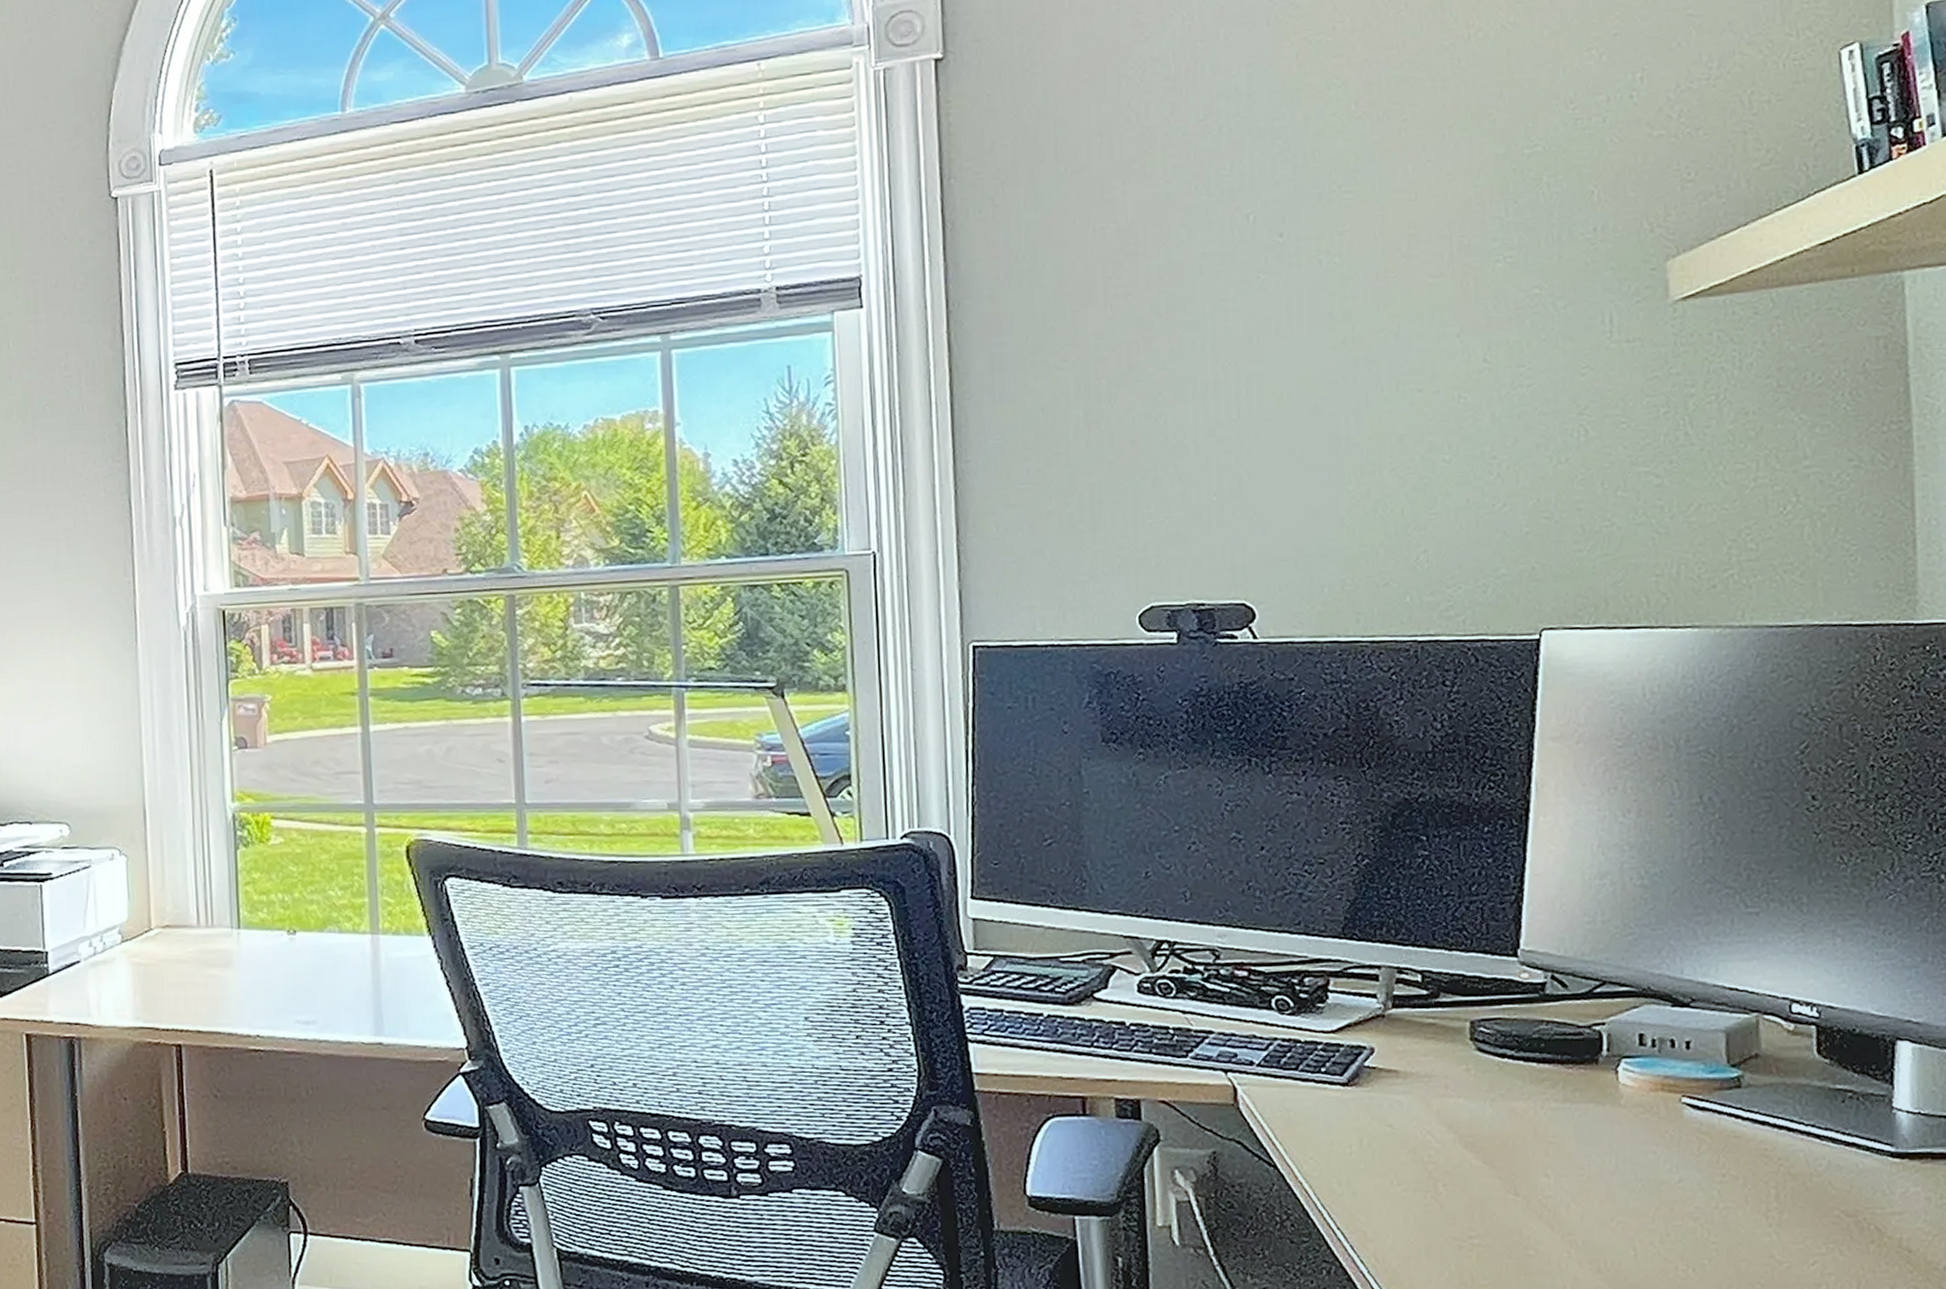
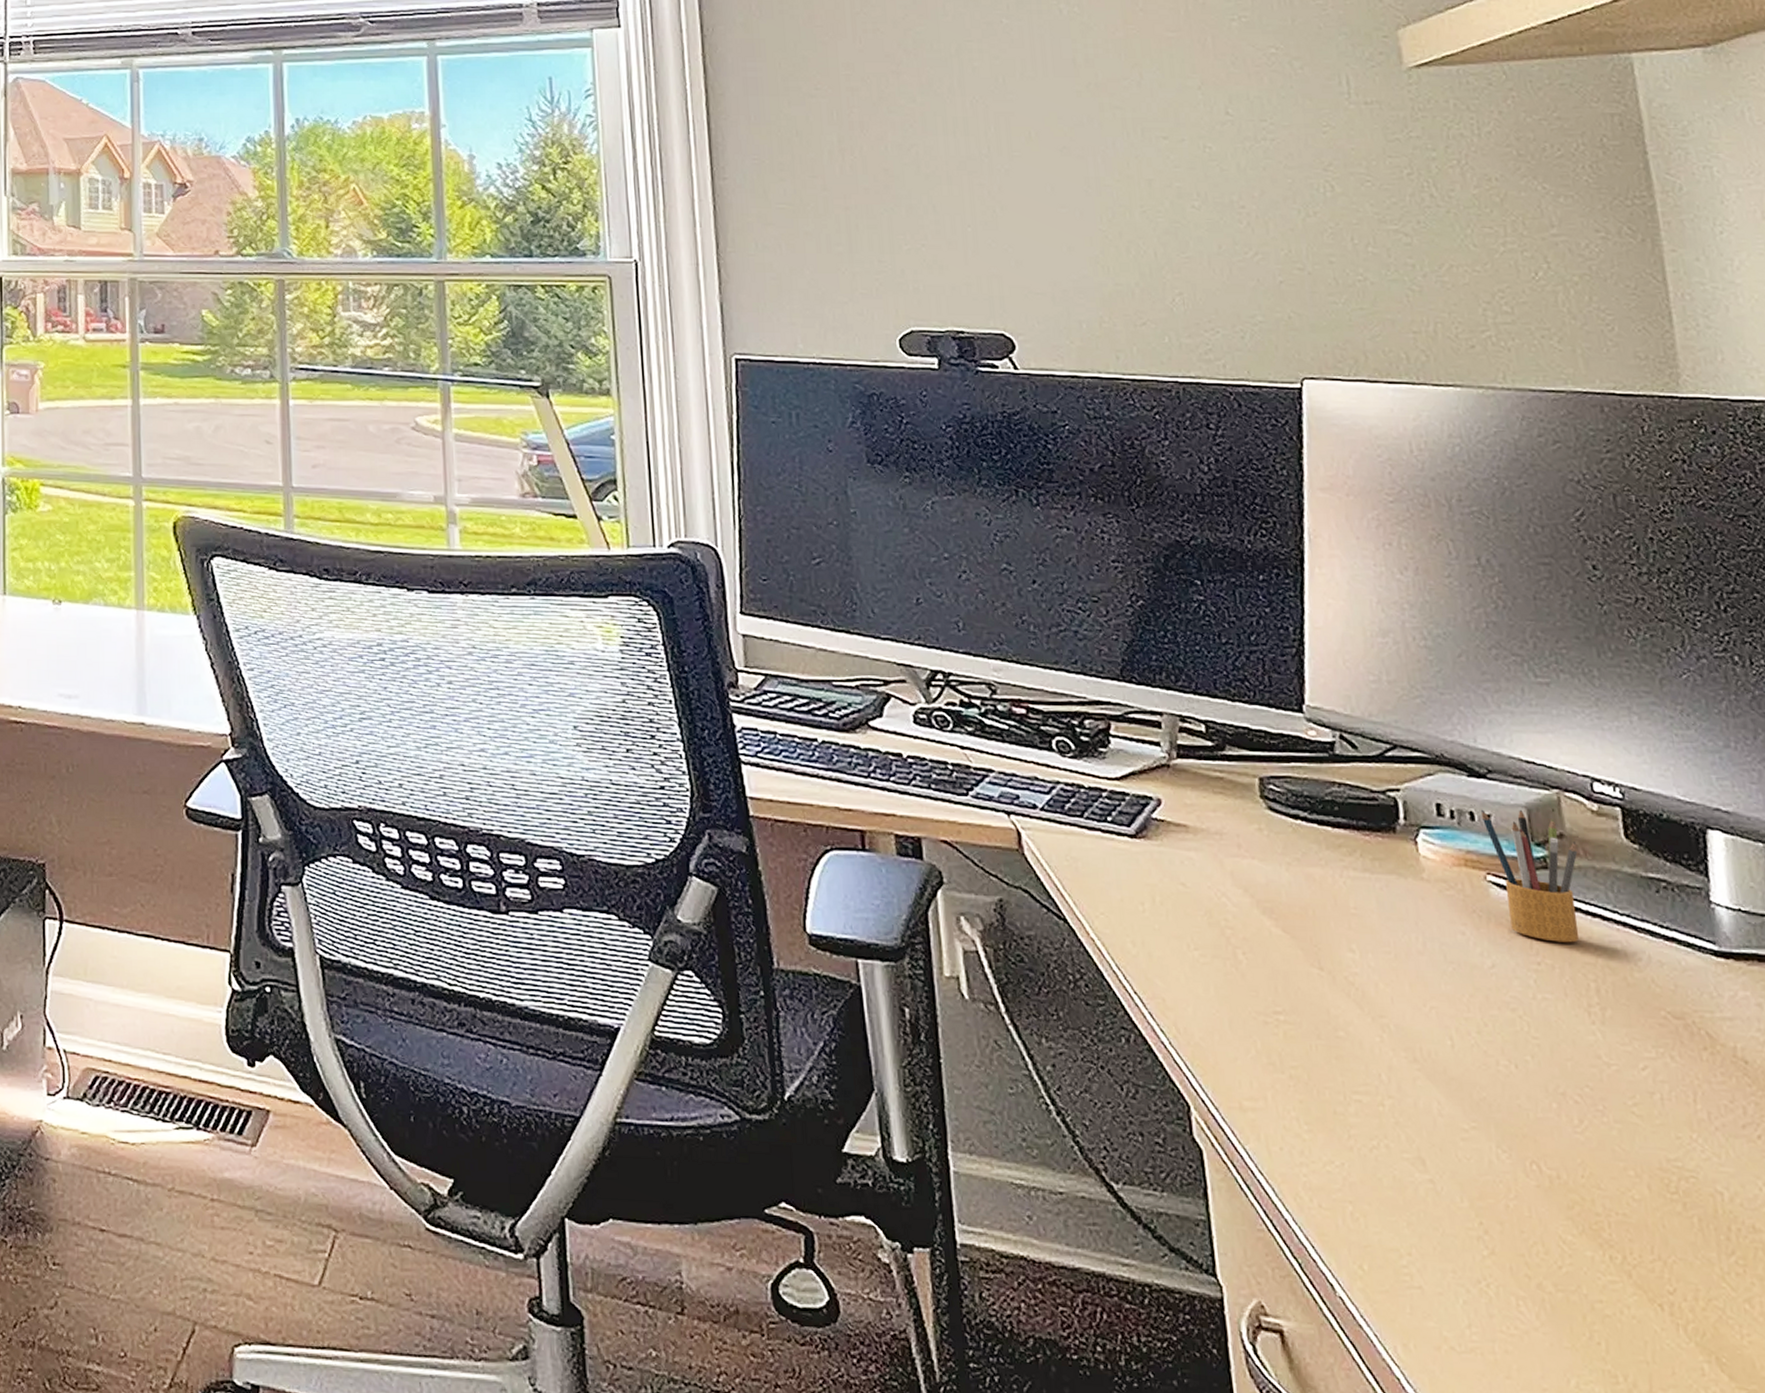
pencil box: none [1681,1034,1771,1155] -> present [1481,809,1580,943]

